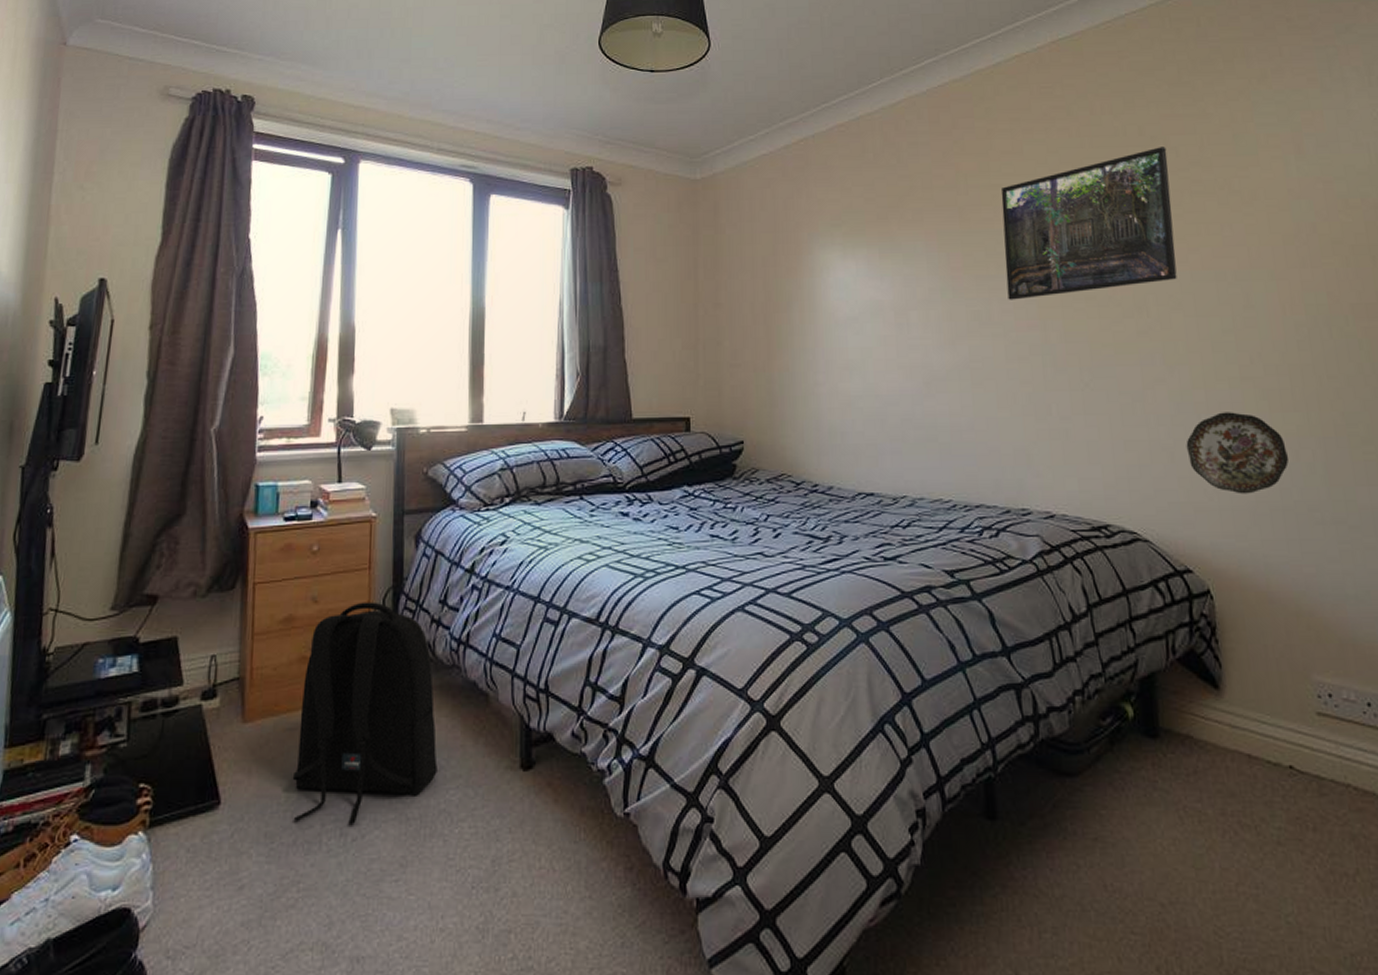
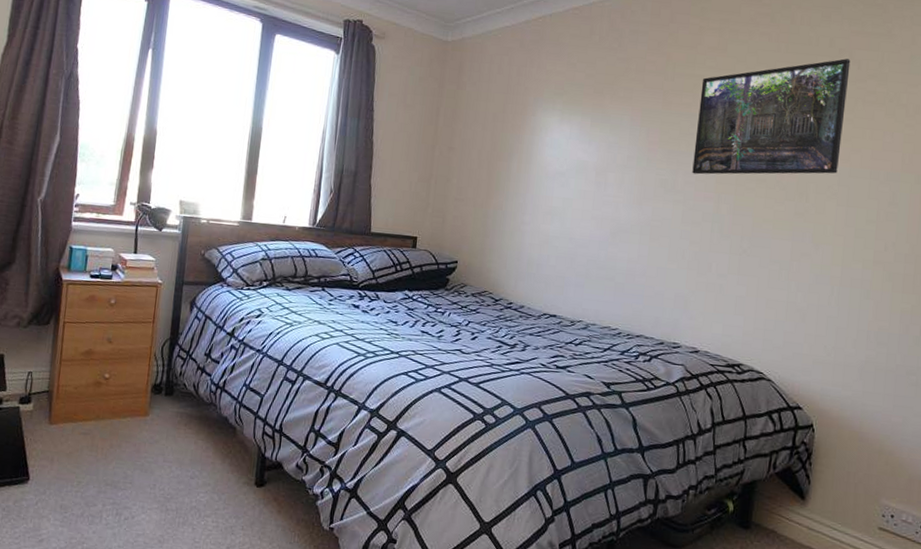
backpack: present [292,602,438,824] -> none [82,347,195,508]
decorative plate: present [1186,412,1289,494] -> none [816,286,900,355]

